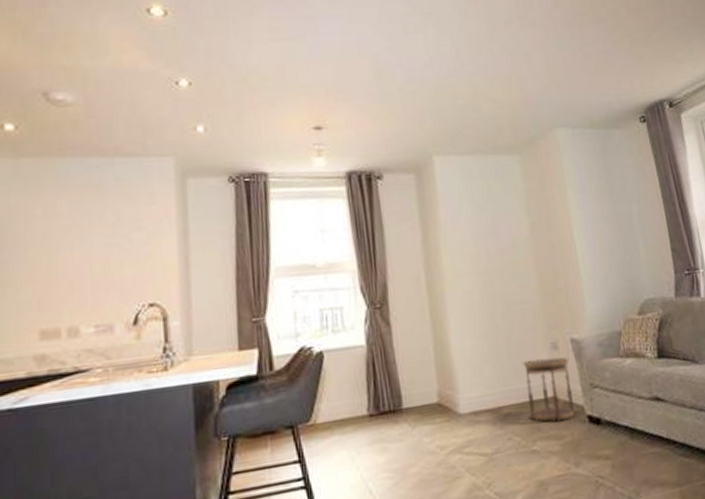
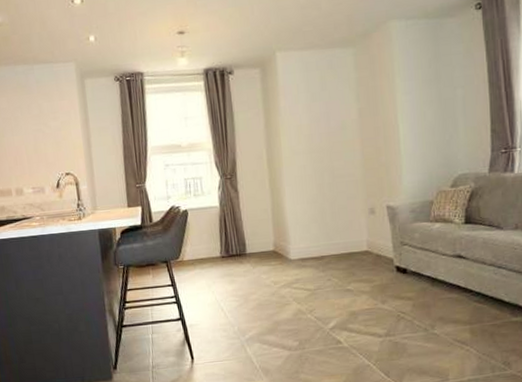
side table: present [522,357,575,422] -> none [344,220,385,270]

